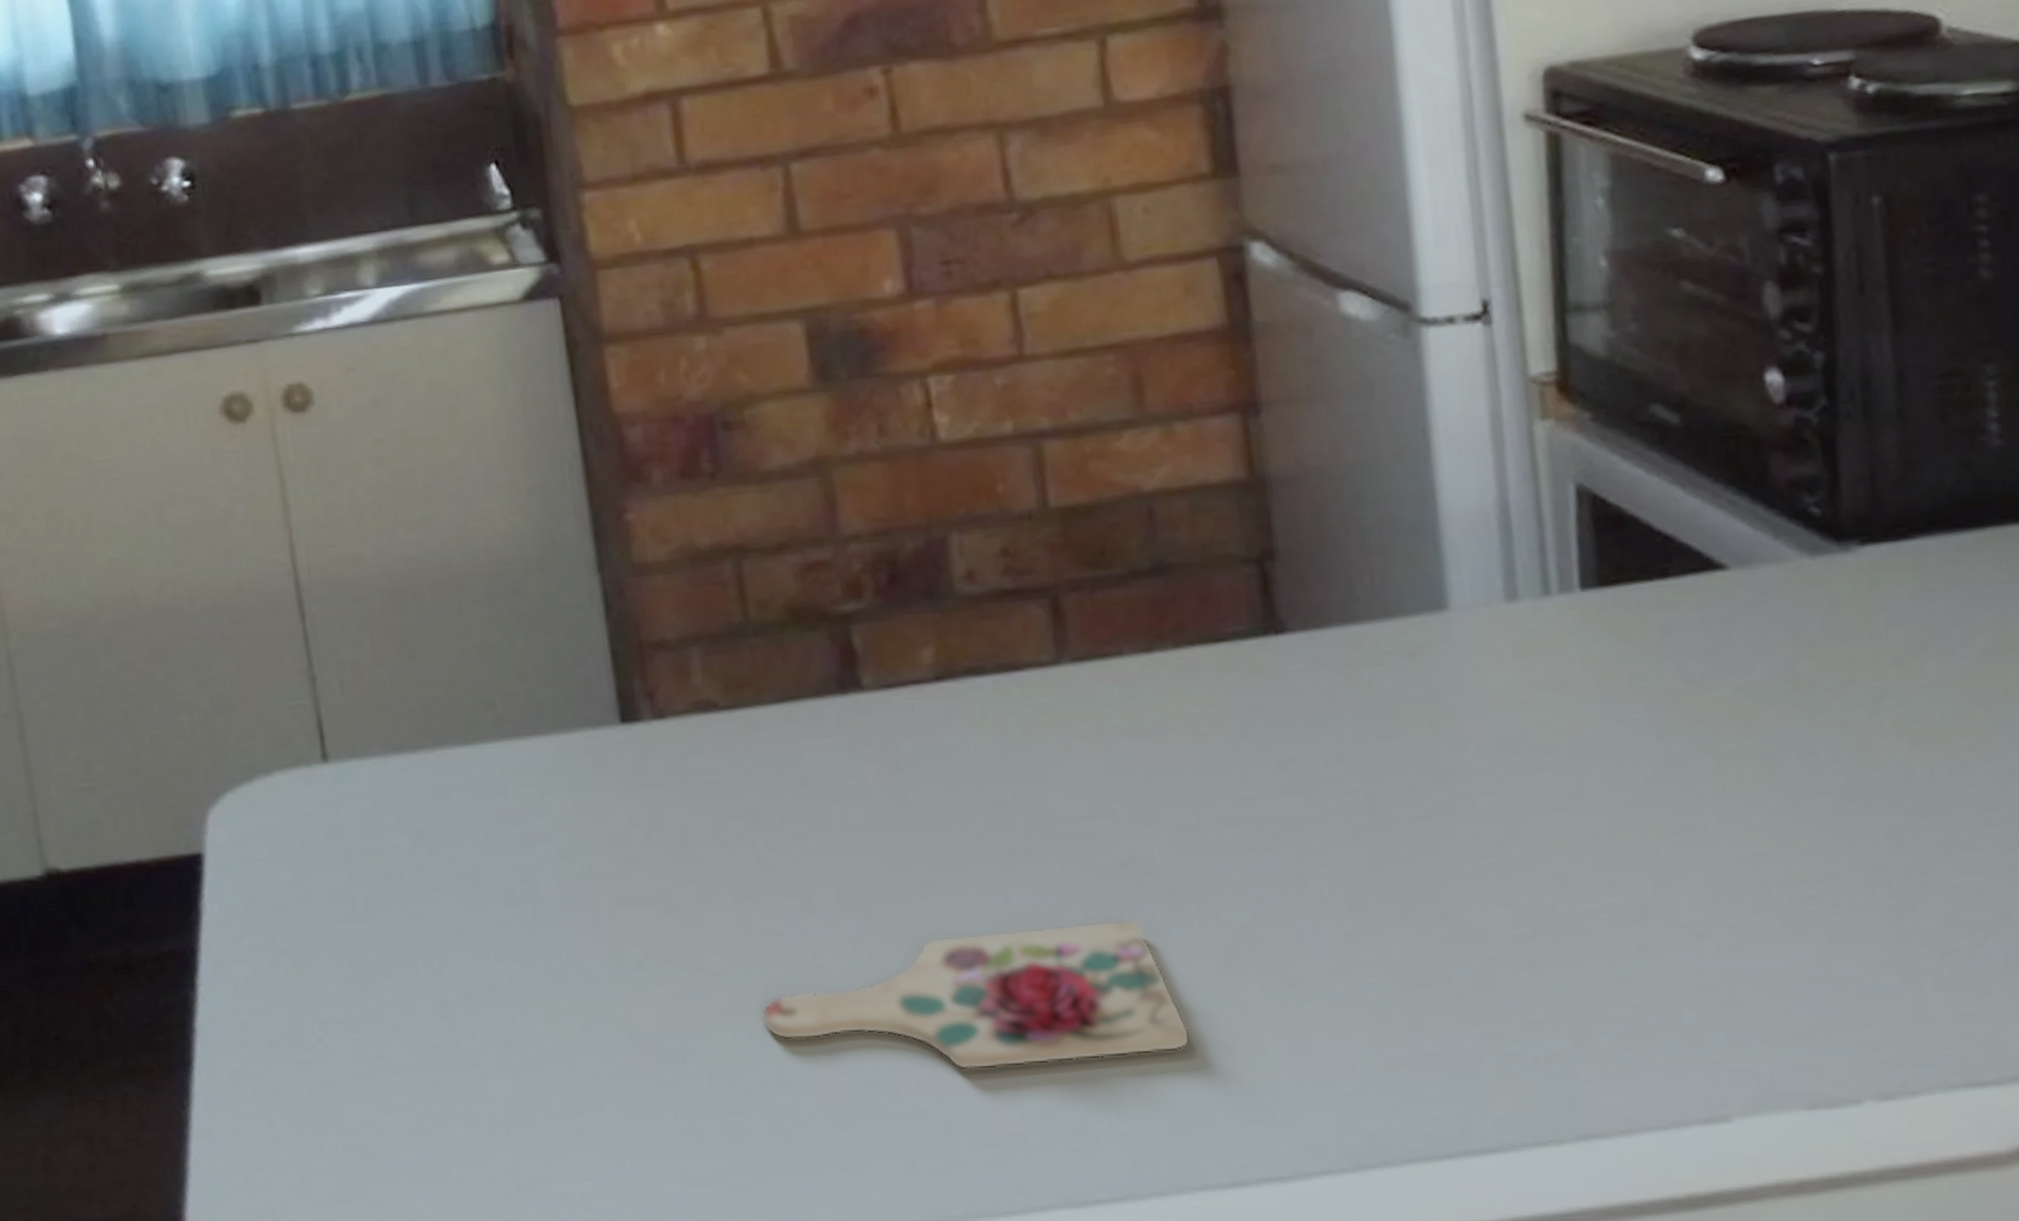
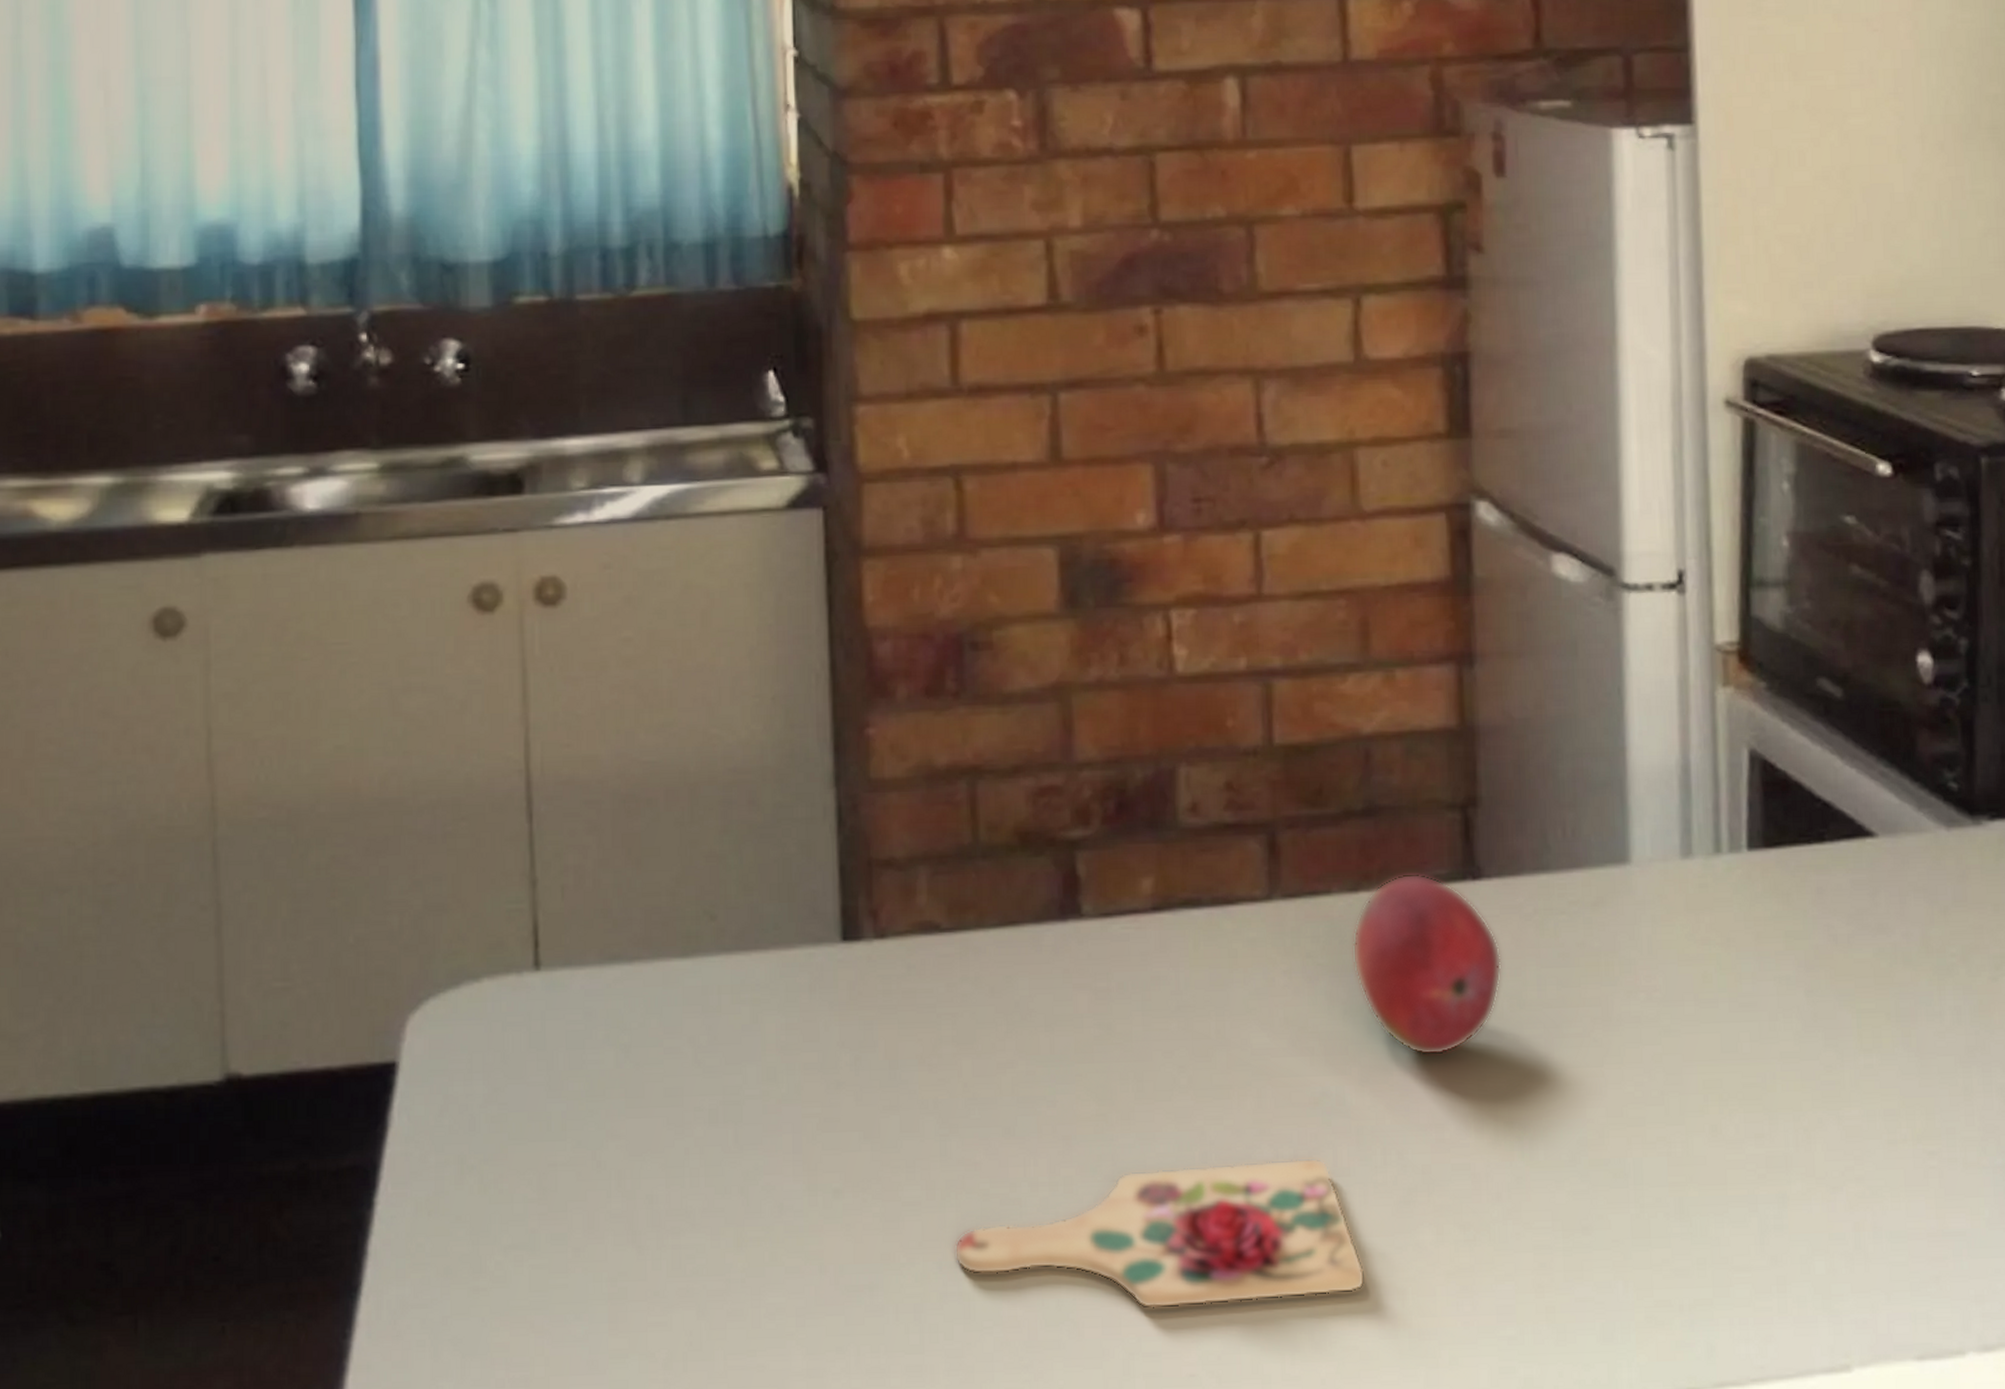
fruit: none [1149,630,1315,815] -> present [1351,872,1502,1057]

